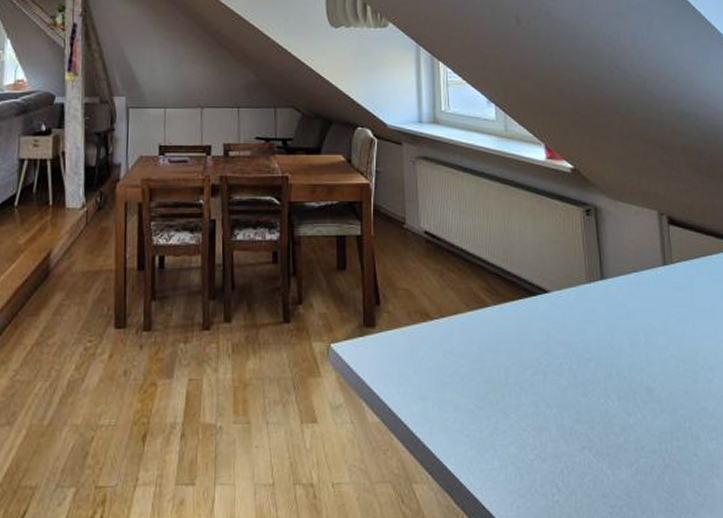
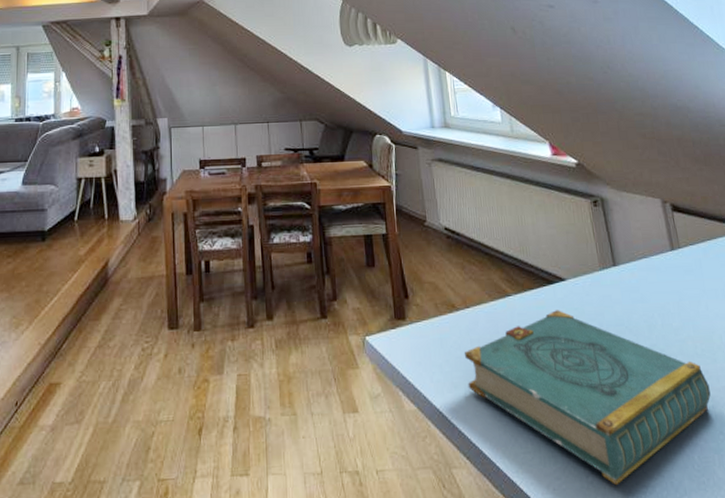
book: none [435,323,689,505] -> present [464,310,711,486]

